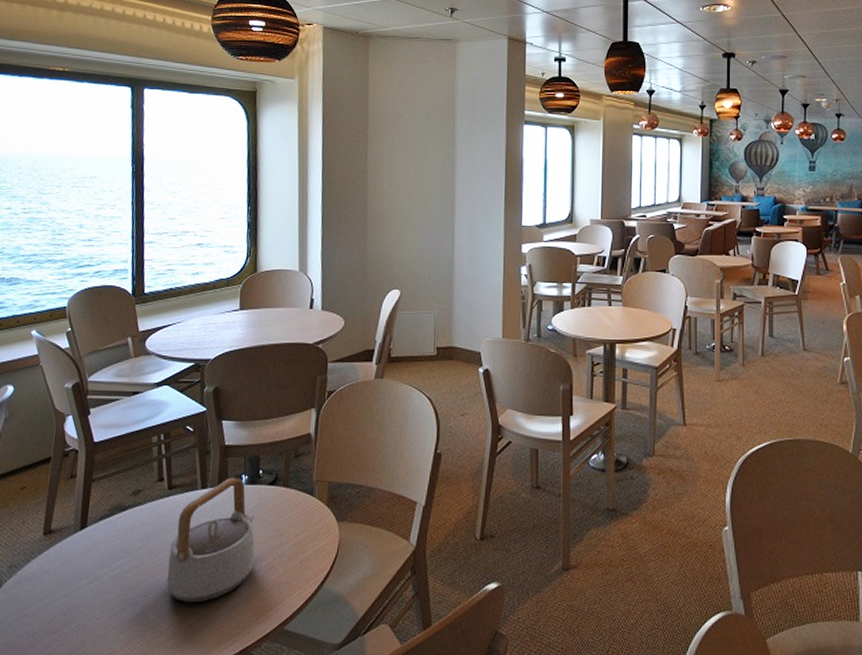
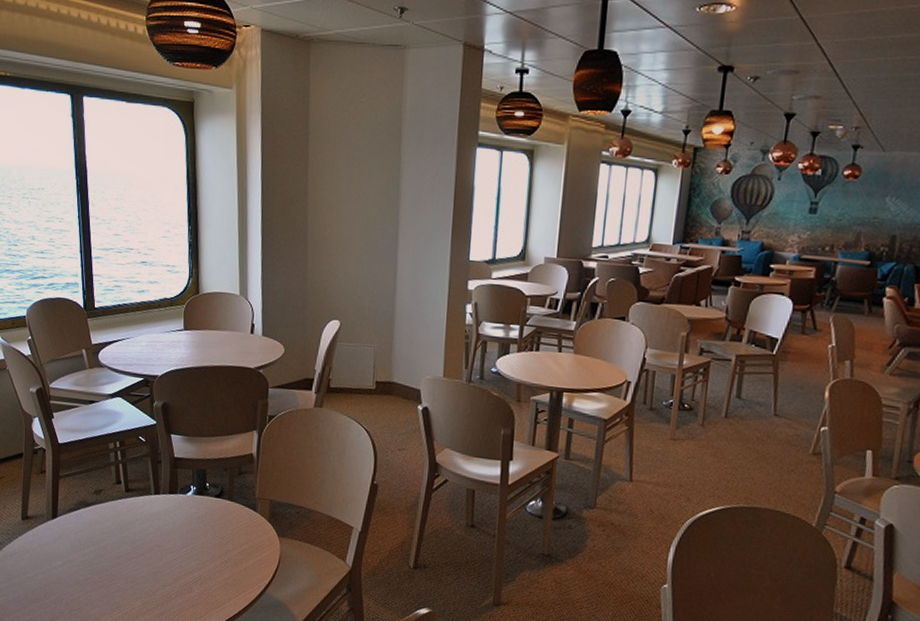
teapot: present [166,477,255,603] -> none [128,487,204,593]

